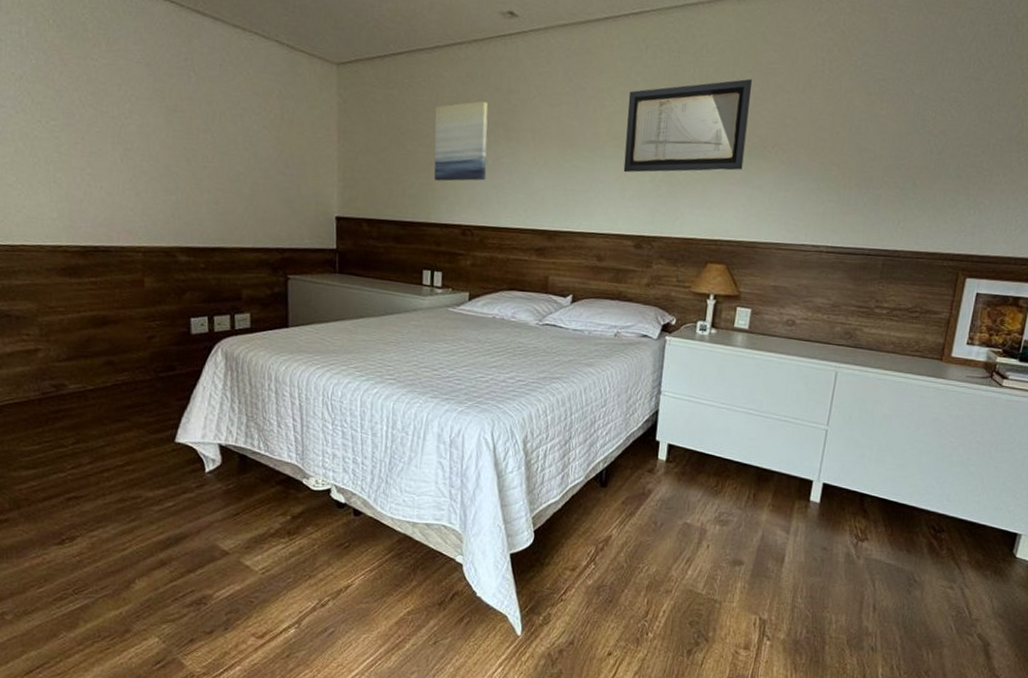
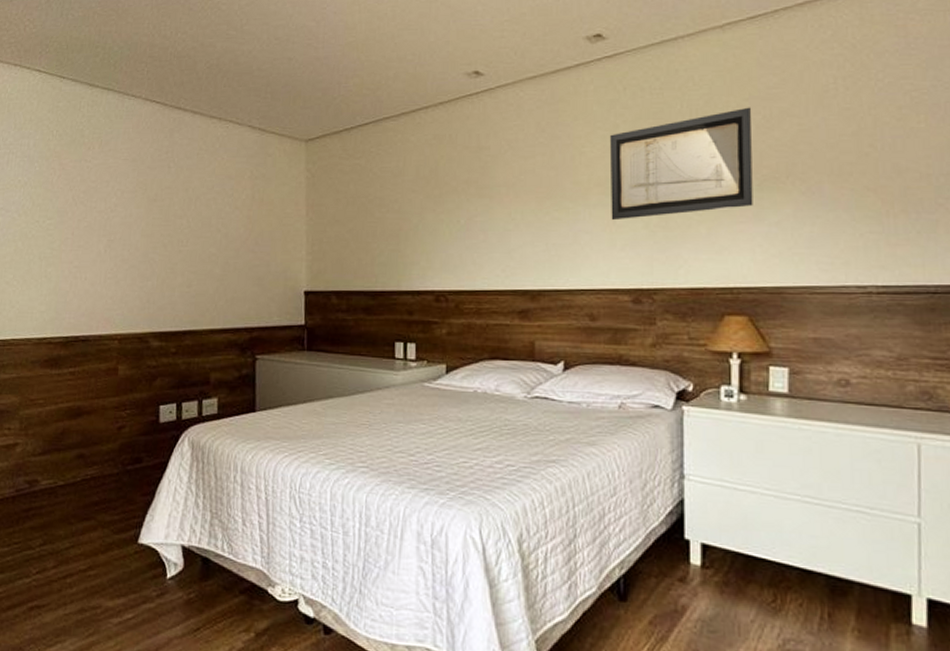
wall art: present [433,100,489,181] -> none [402,160,459,246]

